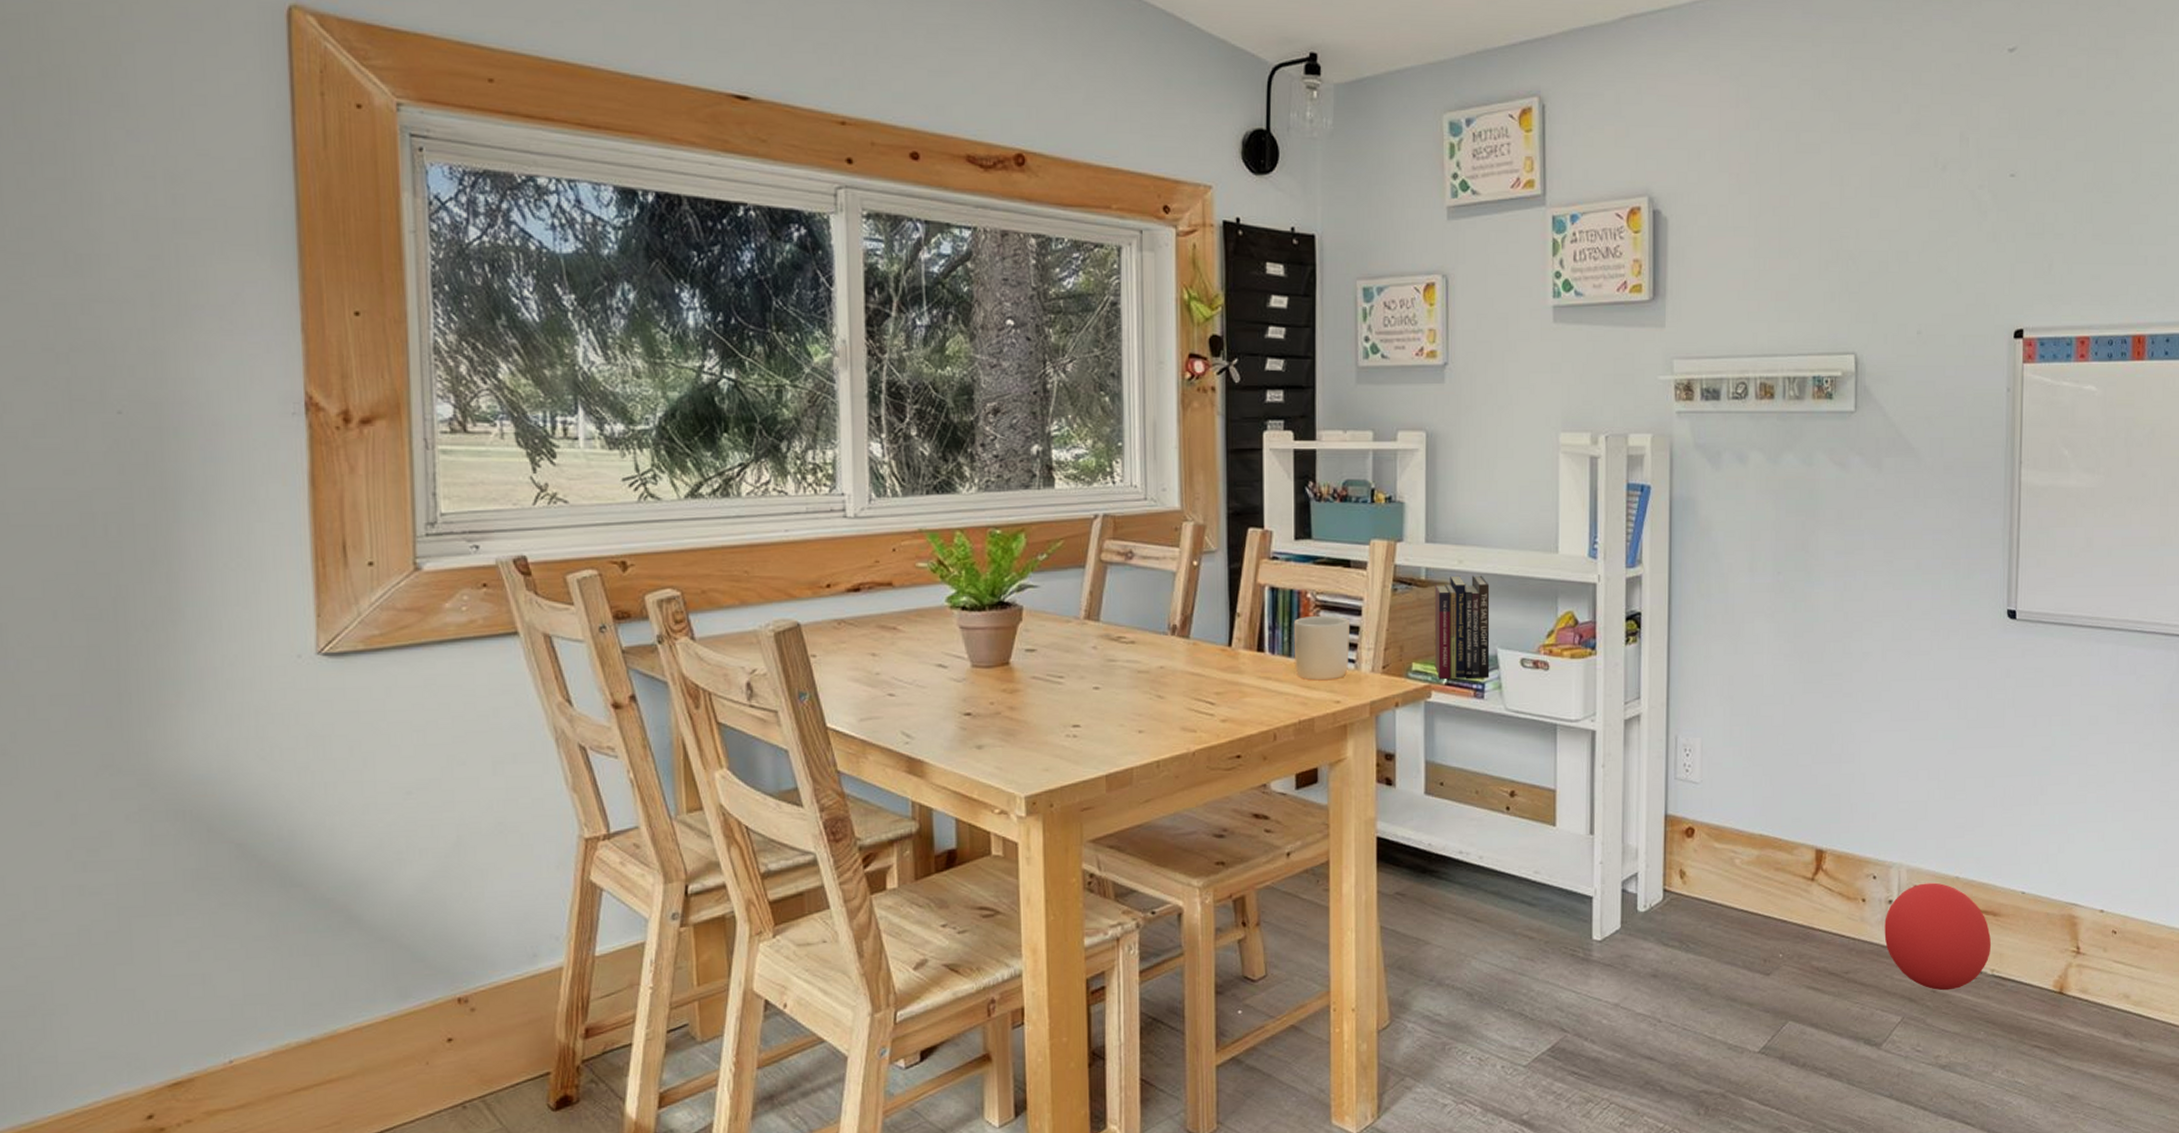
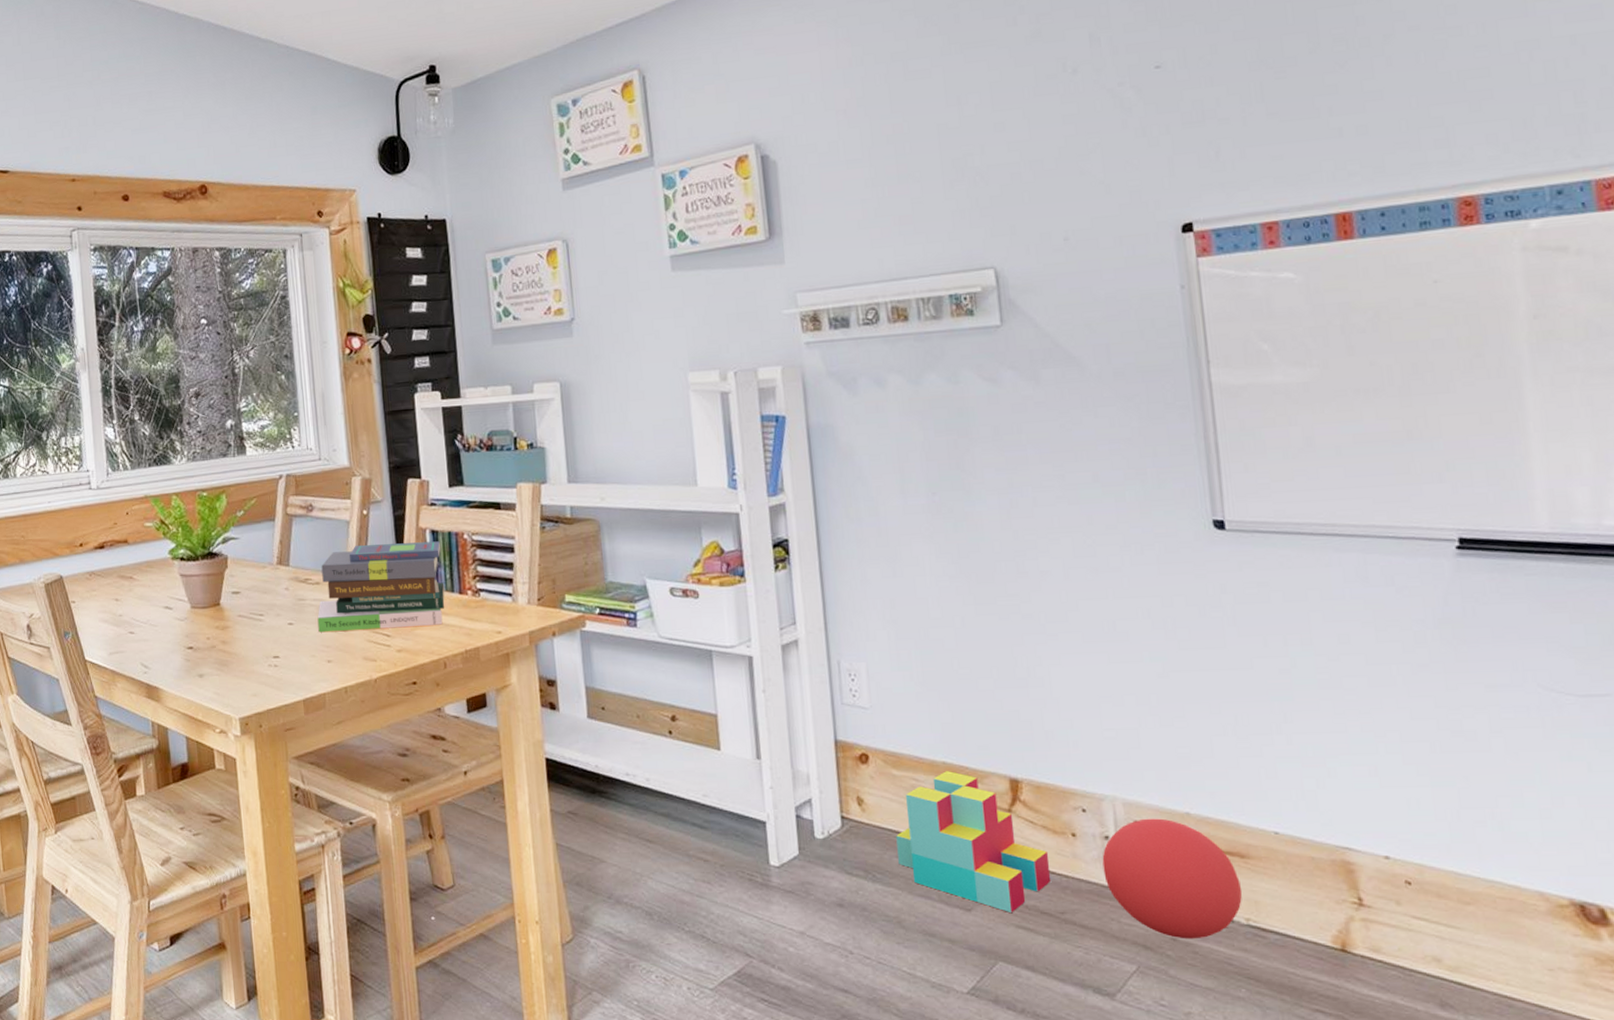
books: none [1129,599,1281,699] -> present [317,541,445,633]
mug: present [1293,616,1351,681] -> none [453,554,506,614]
books: present [1434,575,1490,680] -> none [579,510,641,610]
toy blocks: none [1711,843,1840,975] -> present [896,771,1050,912]

